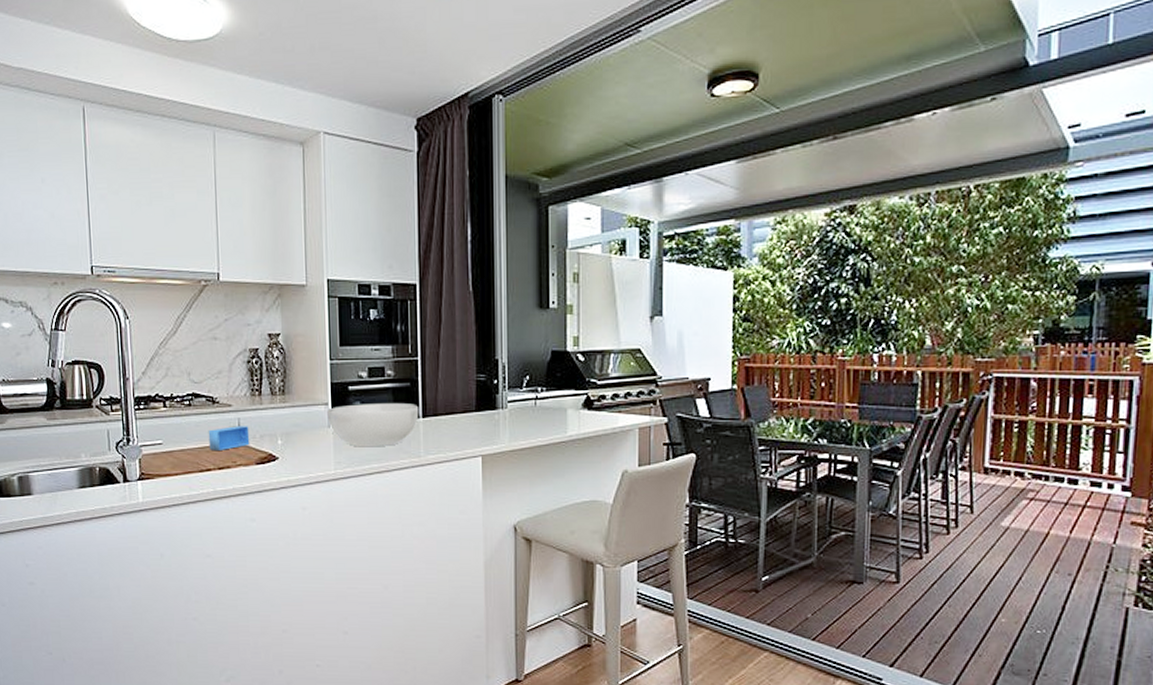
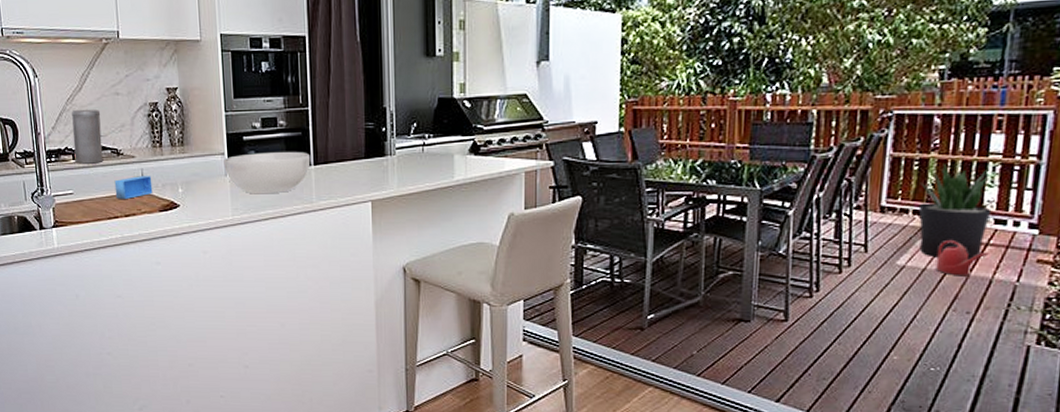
canister: none [163,353,197,412] -> present [71,109,104,164]
planter: none [1020,425,1087,521] -> present [919,163,992,259]
watering can: none [1038,501,1086,538] -> present [935,239,989,277]

